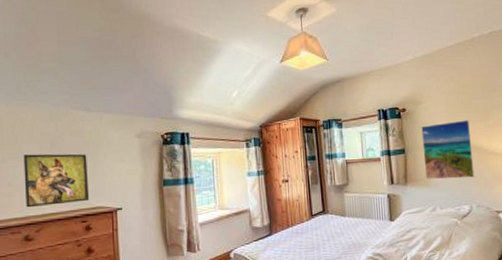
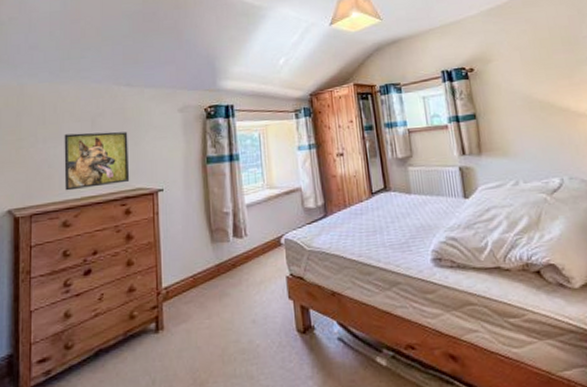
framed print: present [421,120,475,179] -> none [493,77,563,148]

